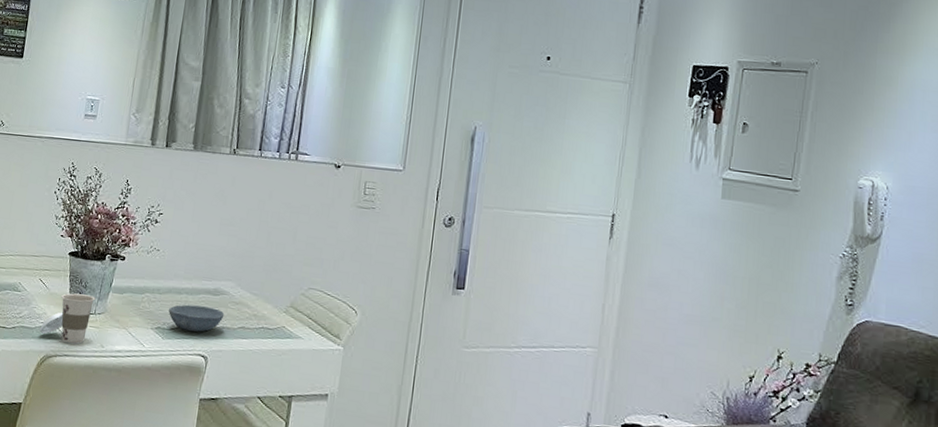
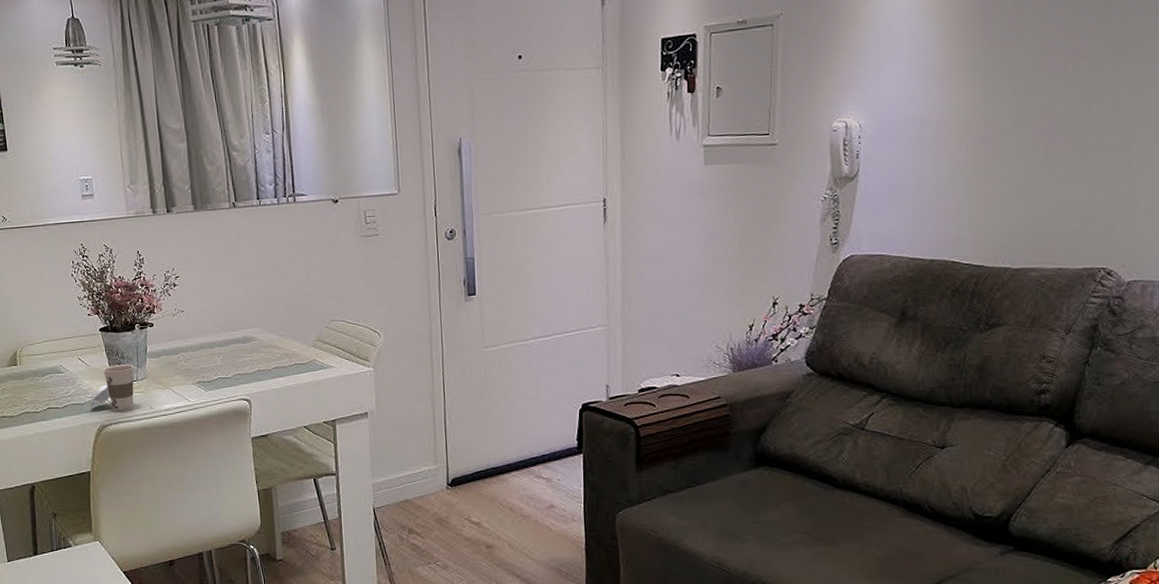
bowl: present [168,304,225,332] -> none [205,354,258,380]

